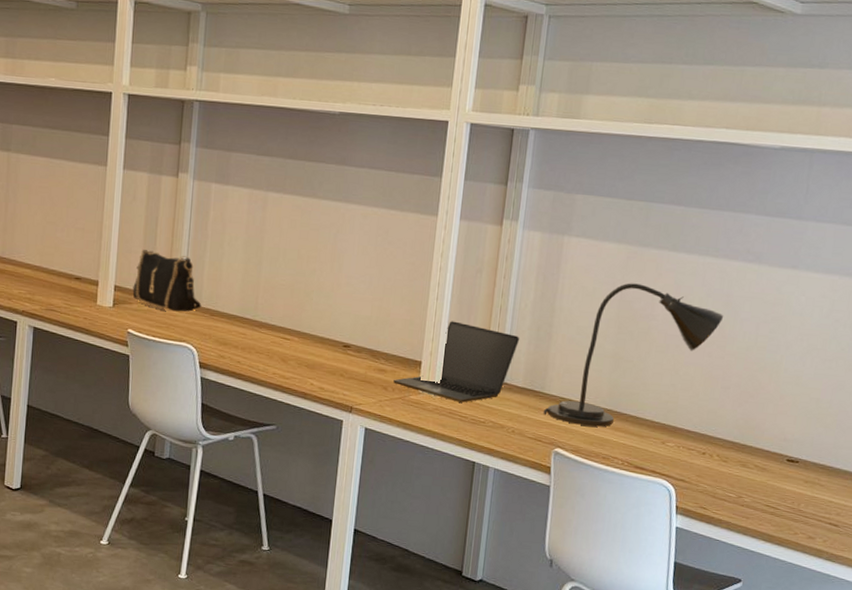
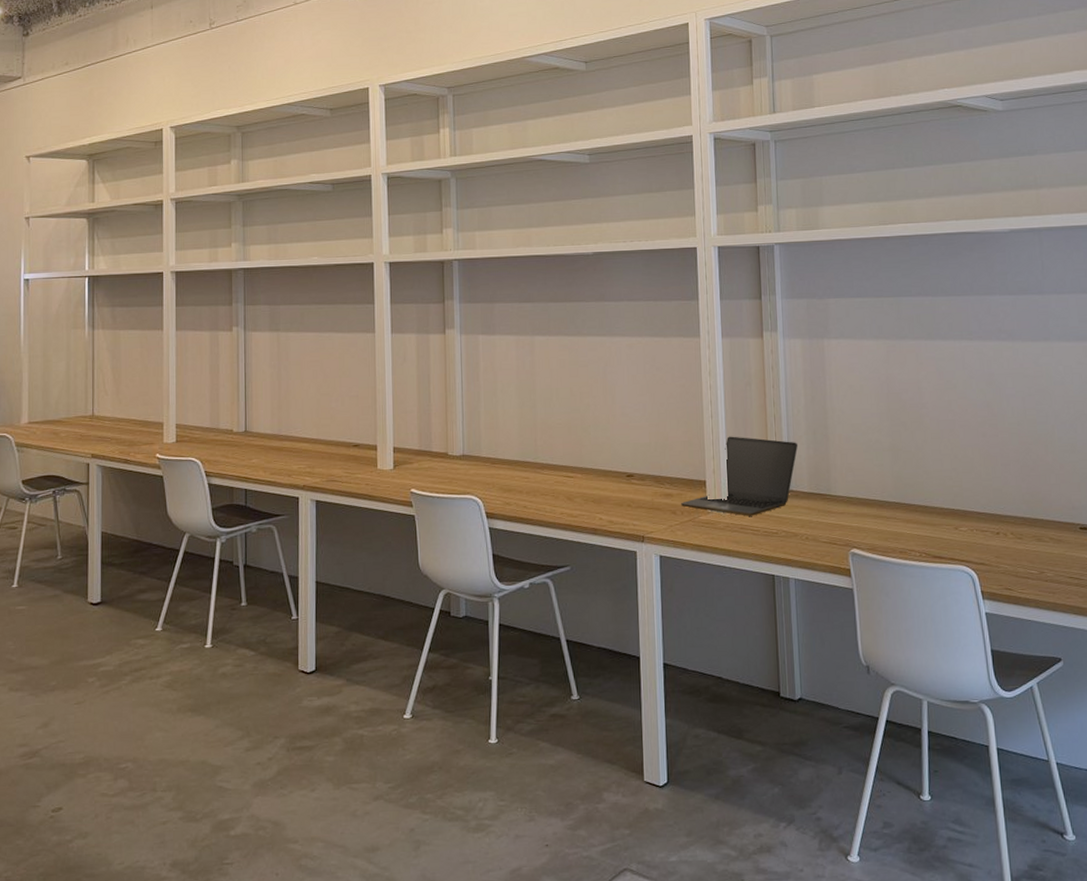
handbag: present [132,250,202,312] -> none [412,408,482,467]
desk lamp: present [544,283,724,427] -> none [834,375,990,522]

